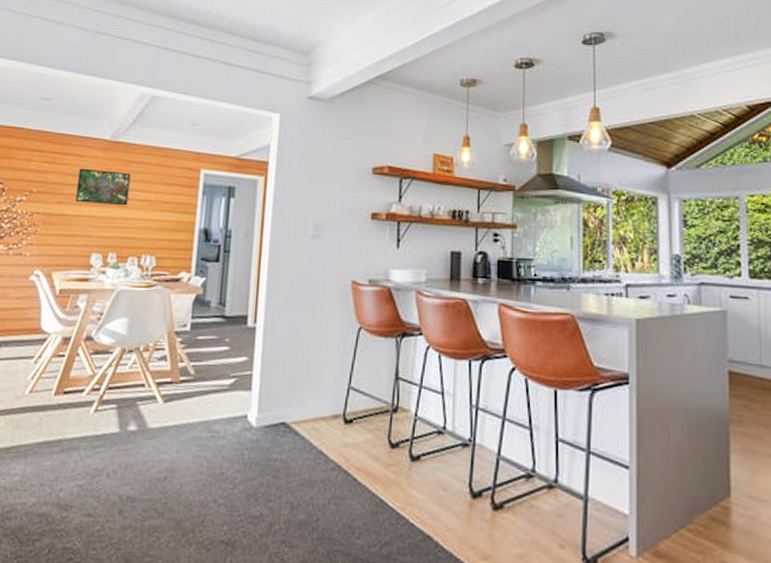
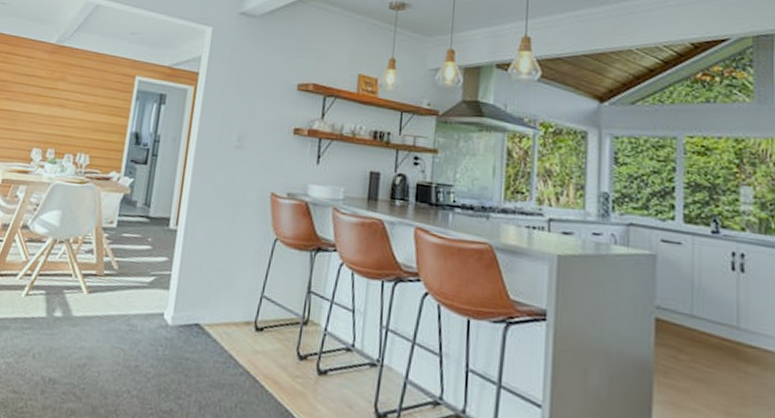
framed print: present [75,168,131,206] -> none [21,68,72,106]

